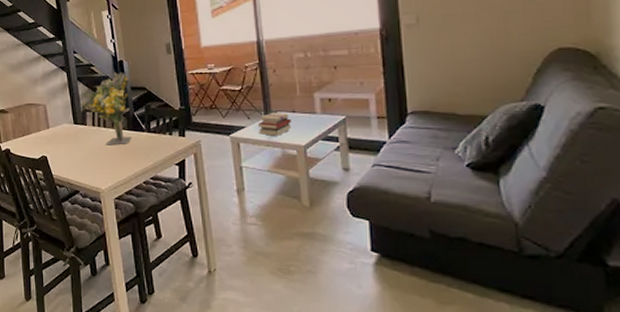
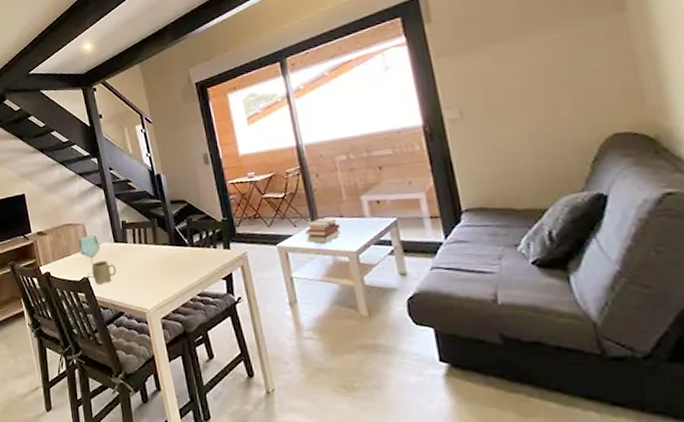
wine glass: none [39,115,60,157] -> present [78,235,101,278]
mug: none [50,141,74,164] -> present [91,260,117,285]
bouquet: present [81,72,132,146] -> none [120,186,175,263]

